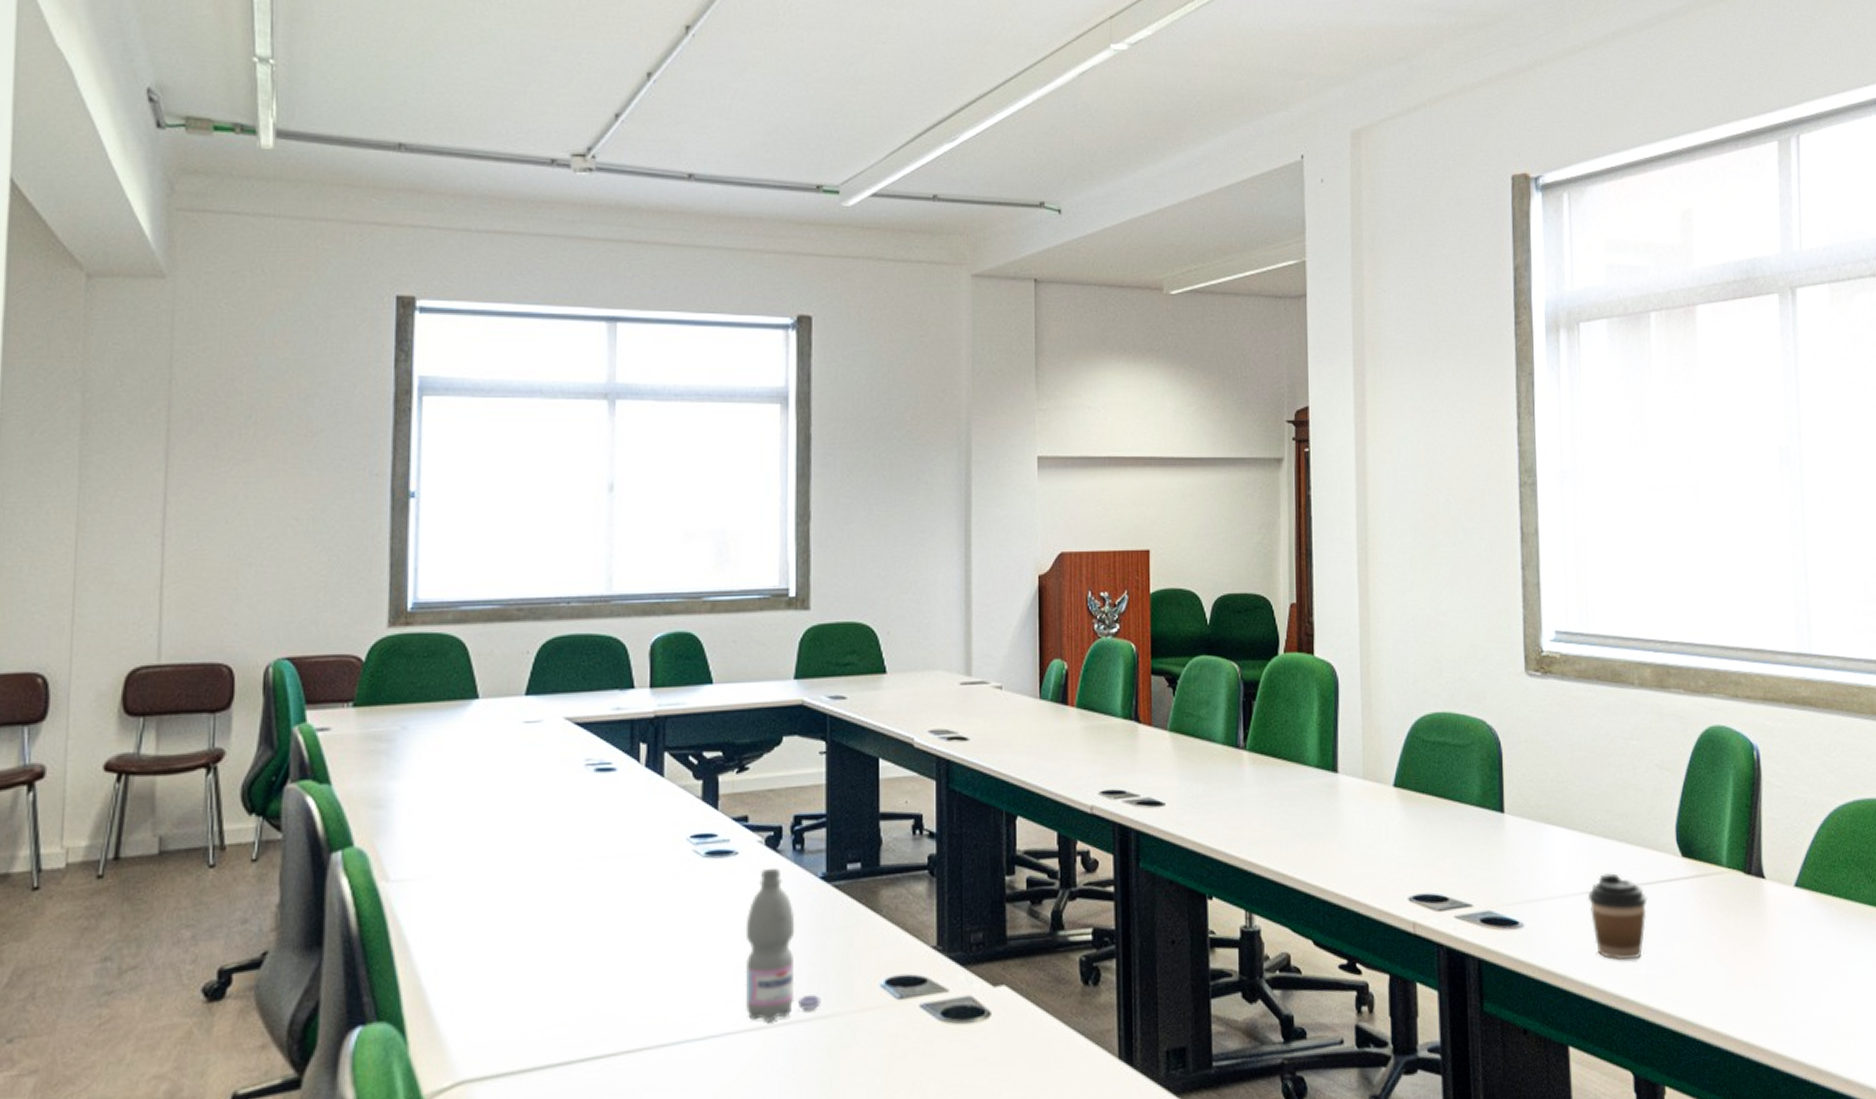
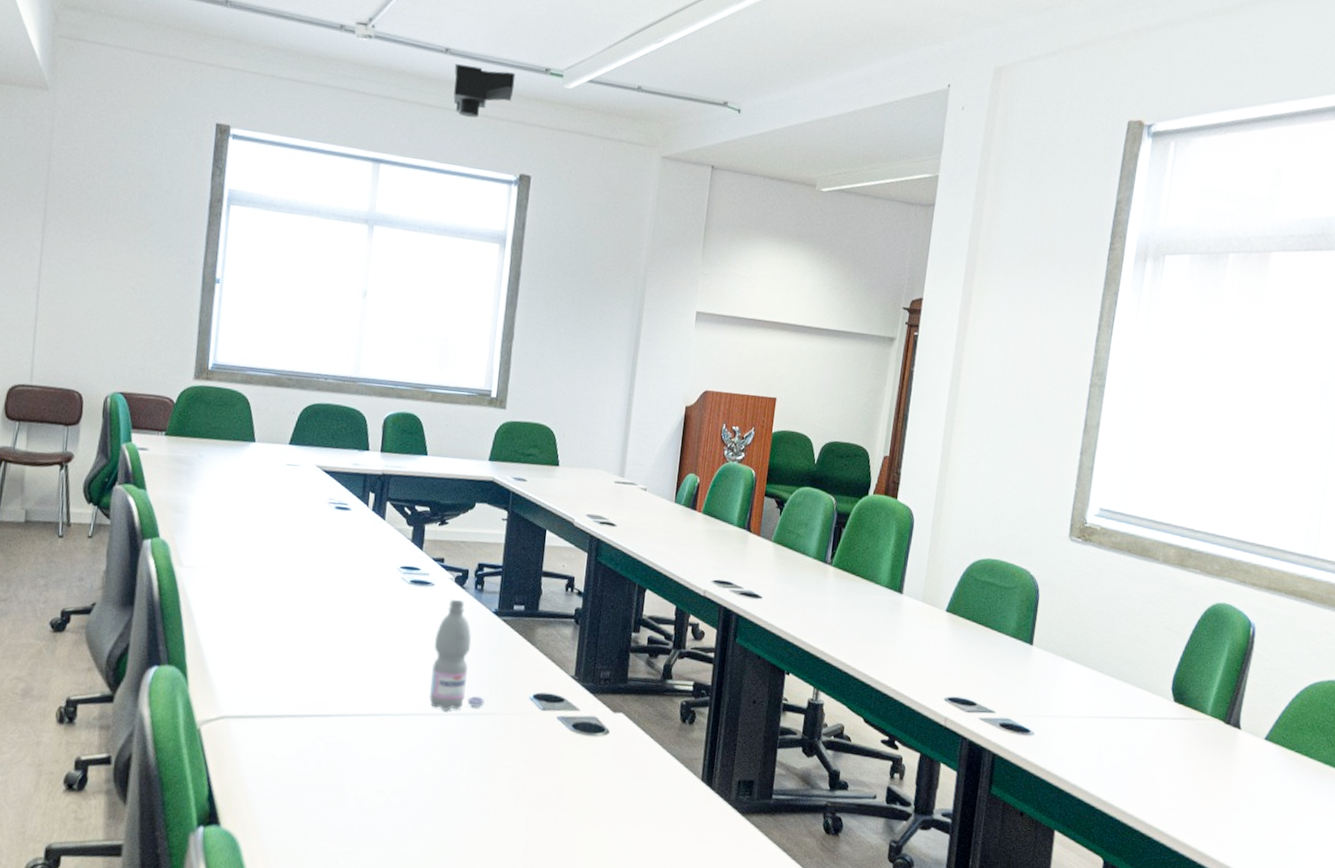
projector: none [701,192,780,254] -> present [453,64,516,118]
coffee cup: present [1587,873,1647,961] -> none [1089,704,1140,774]

